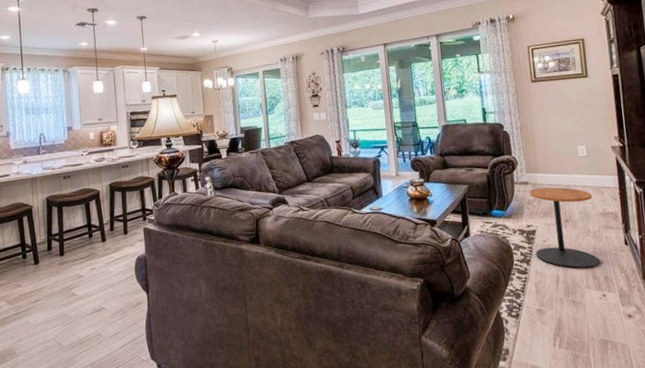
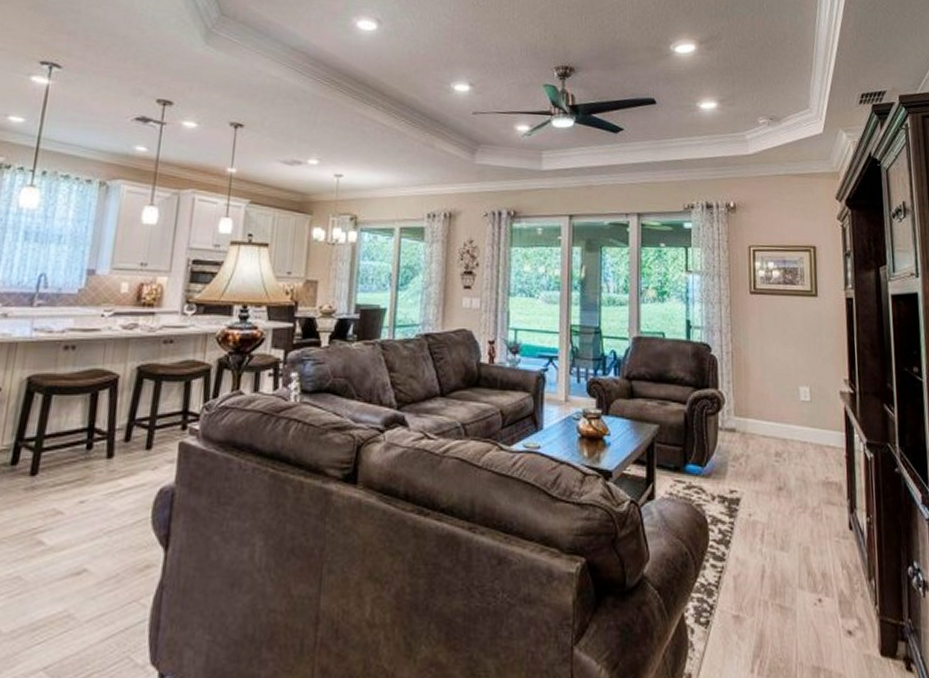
side table: present [529,187,600,269] -> none [735,439,818,560]

